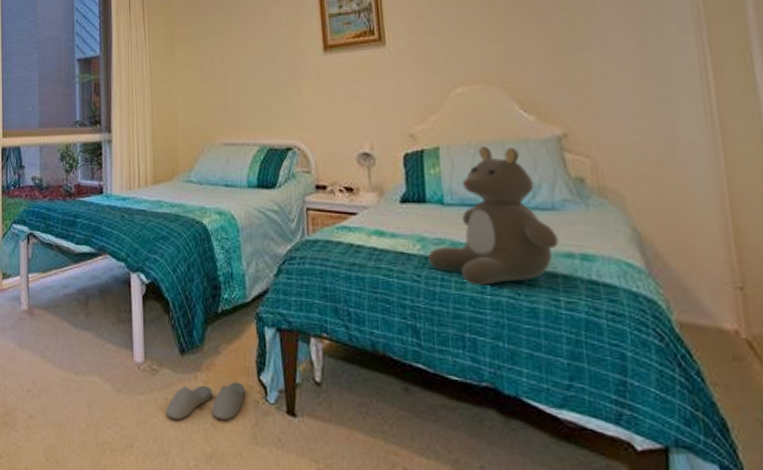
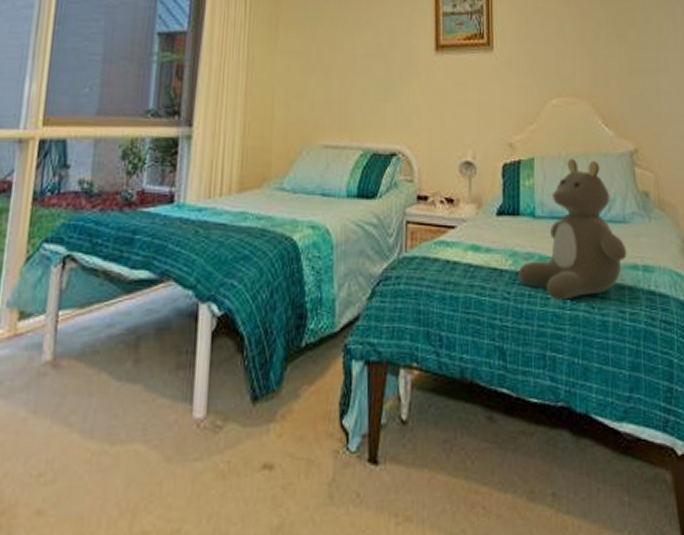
slippers: present [165,382,245,421] -> none [226,430,324,489]

